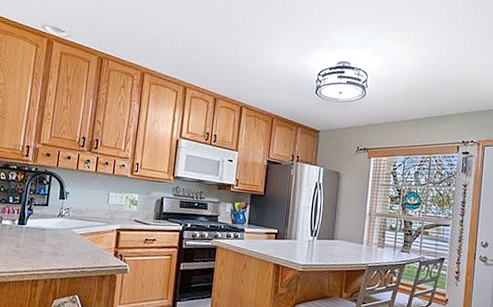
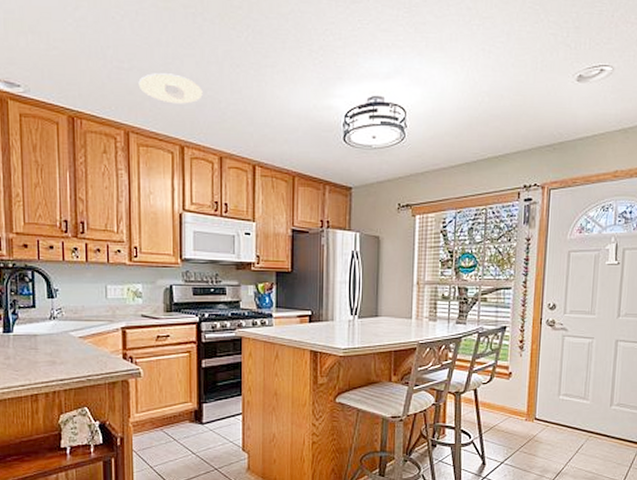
recessed light: none [157,30,207,56] -> present [138,73,203,104]

